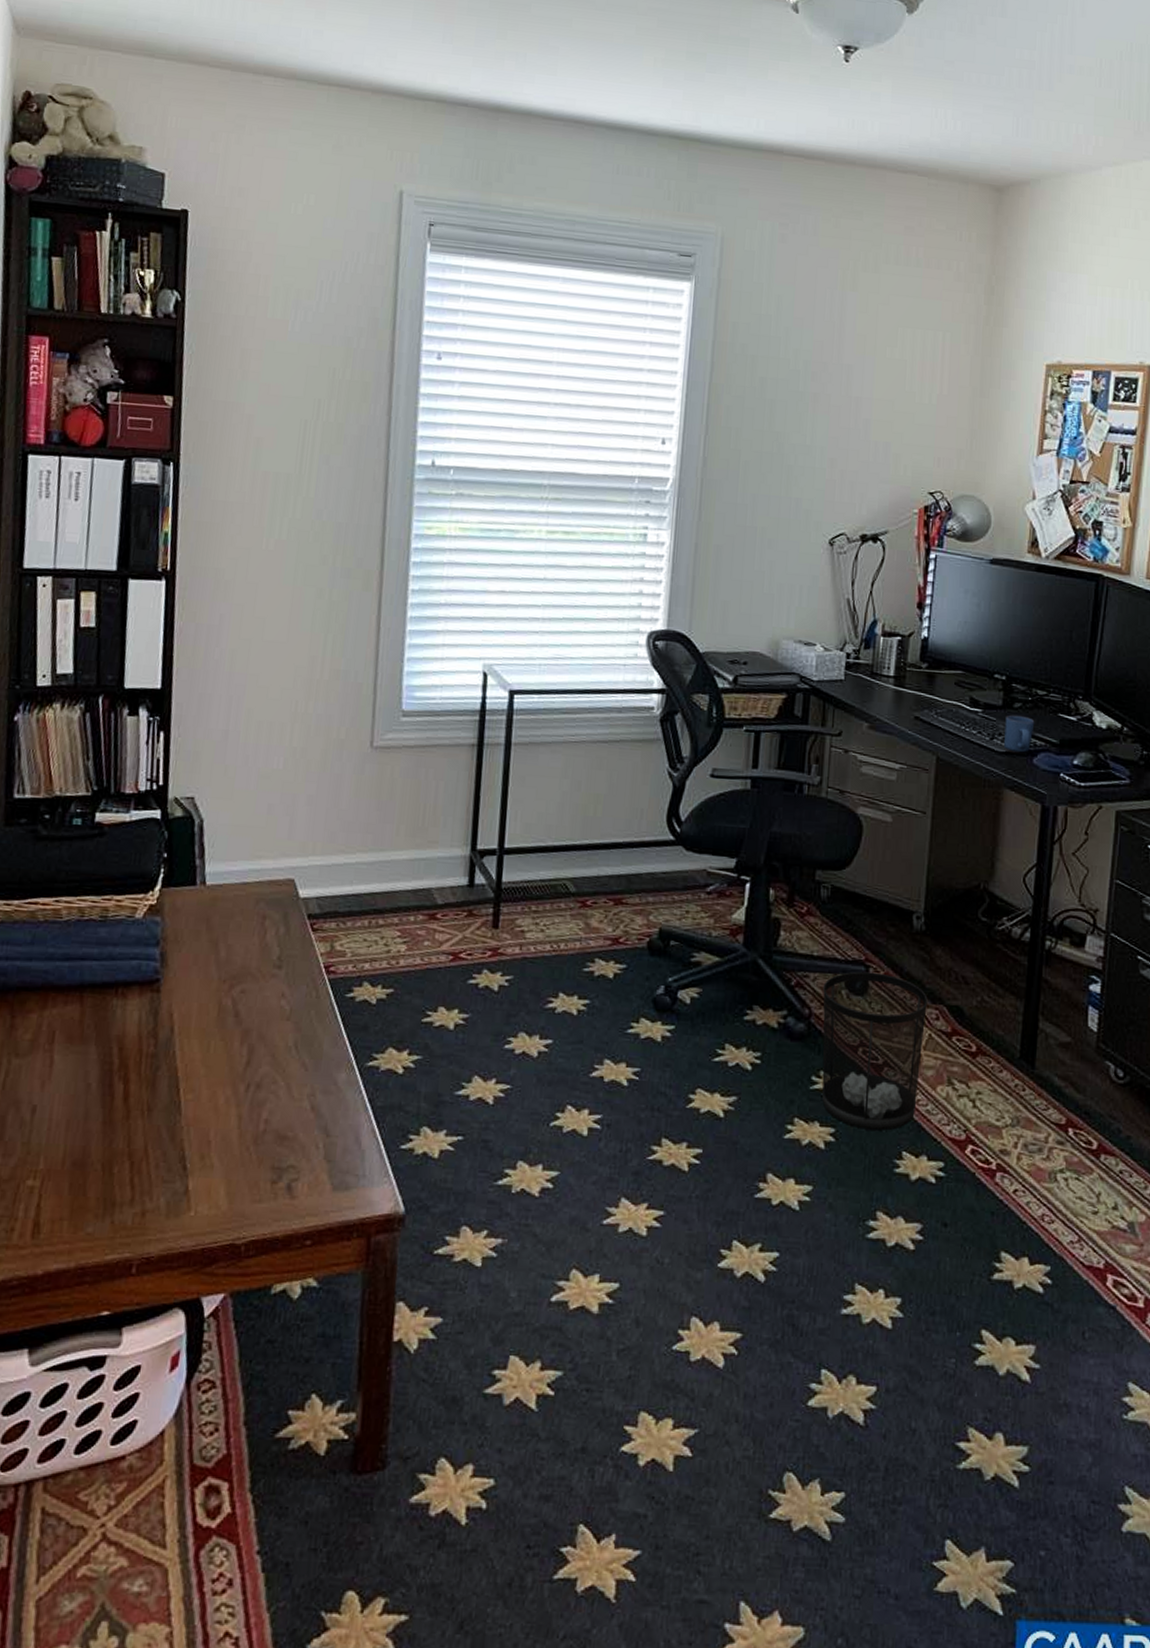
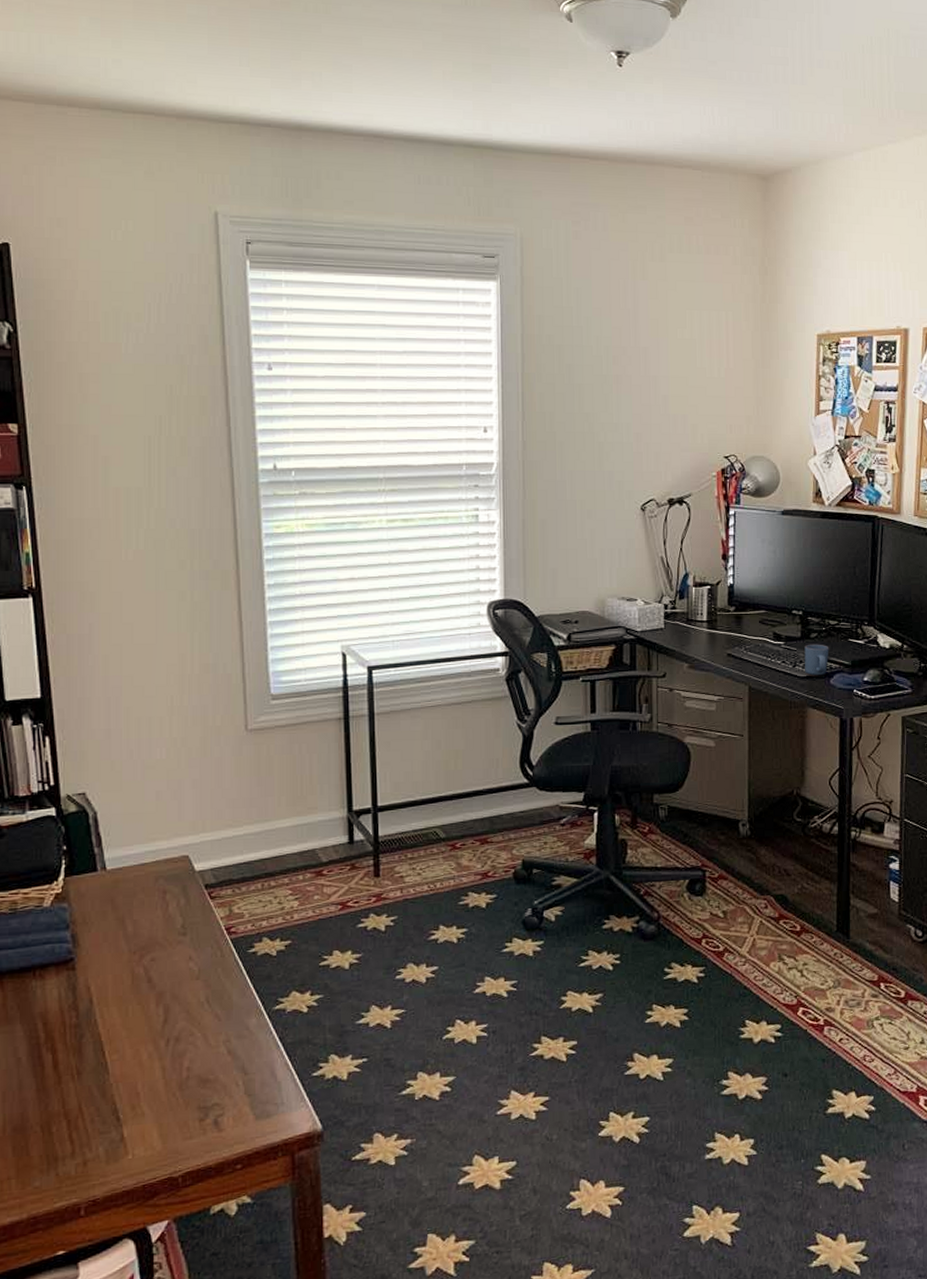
waste bin: present [821,971,928,1131] -> none [668,875,757,1007]

